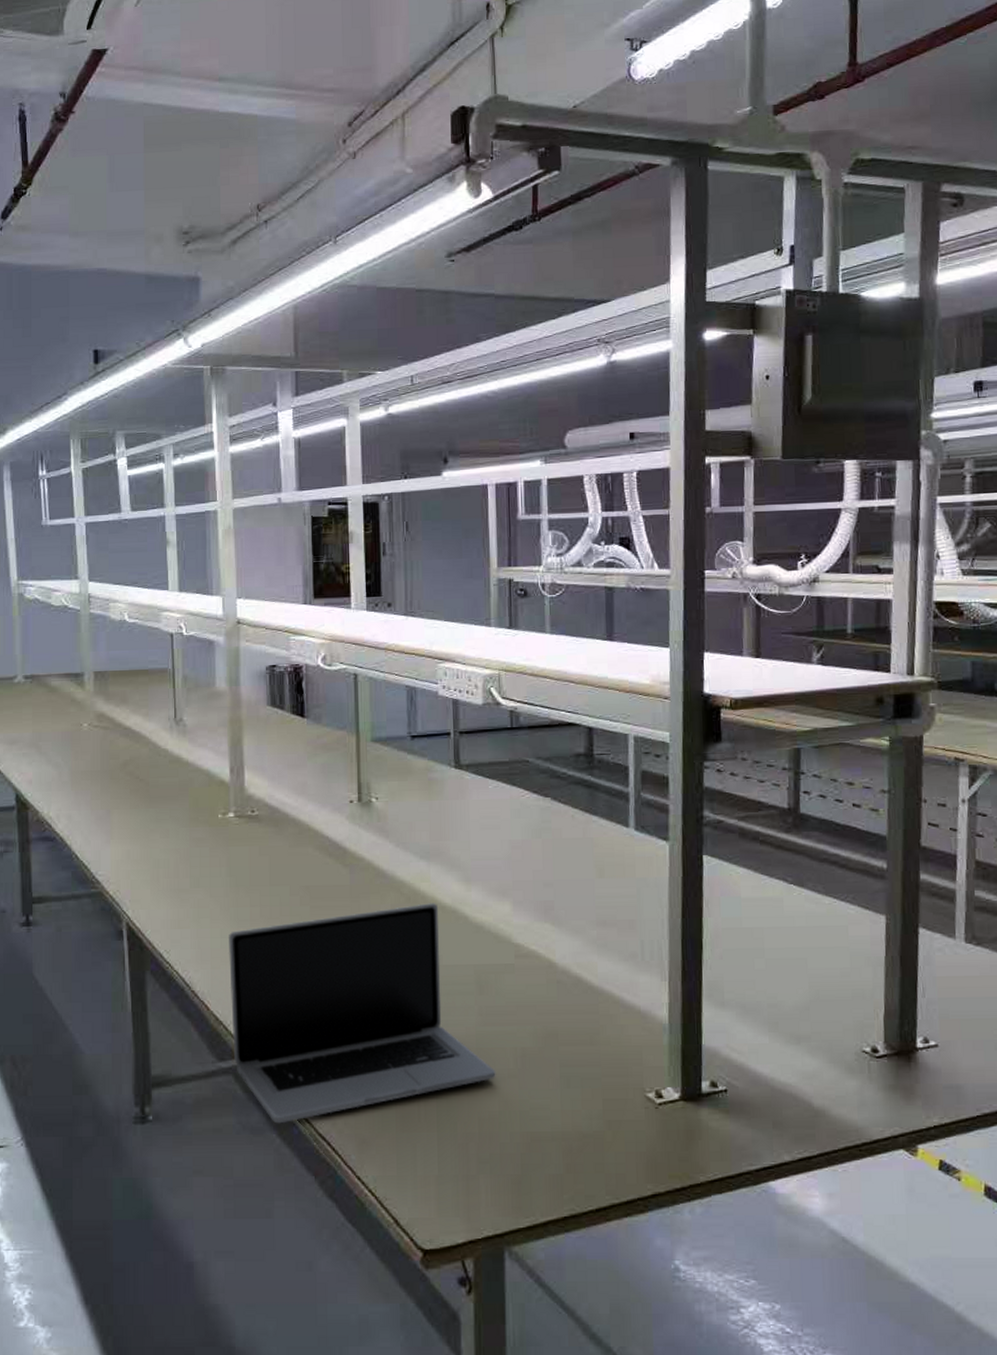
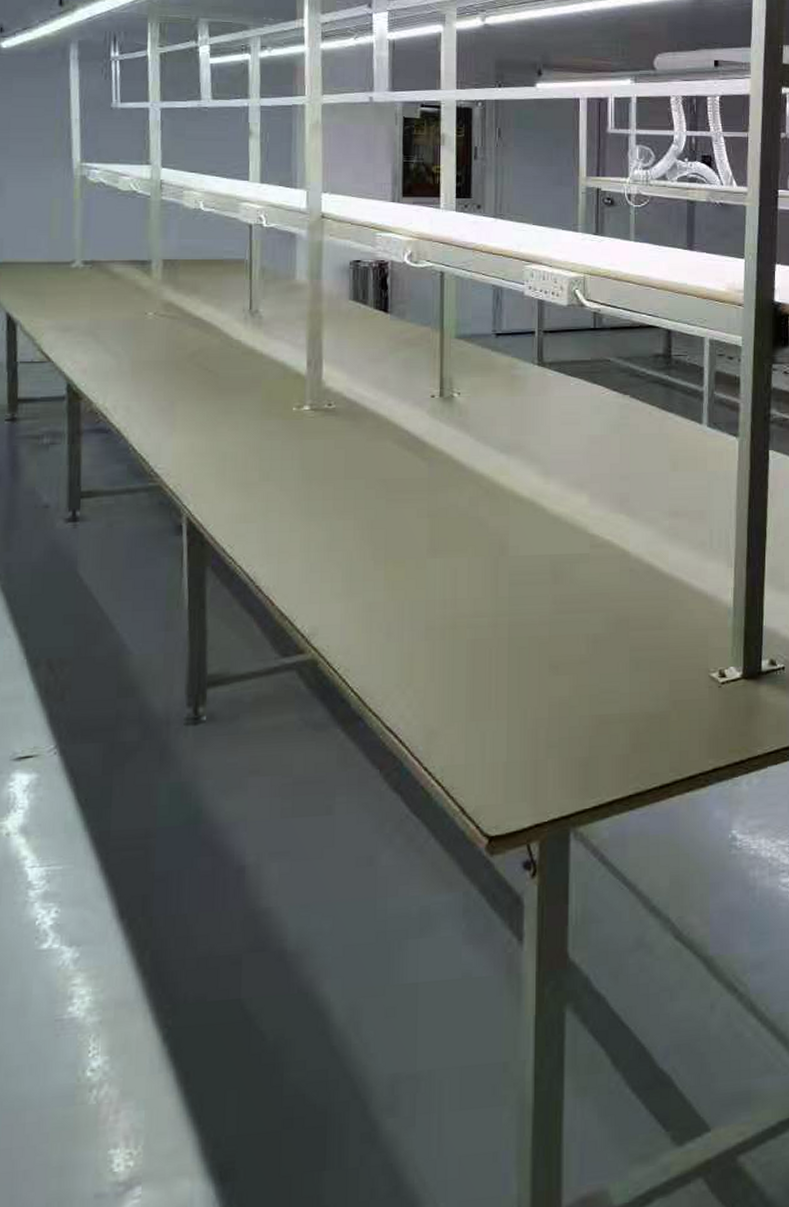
laptop: present [229,903,496,1124] -> none [297,495,568,719]

